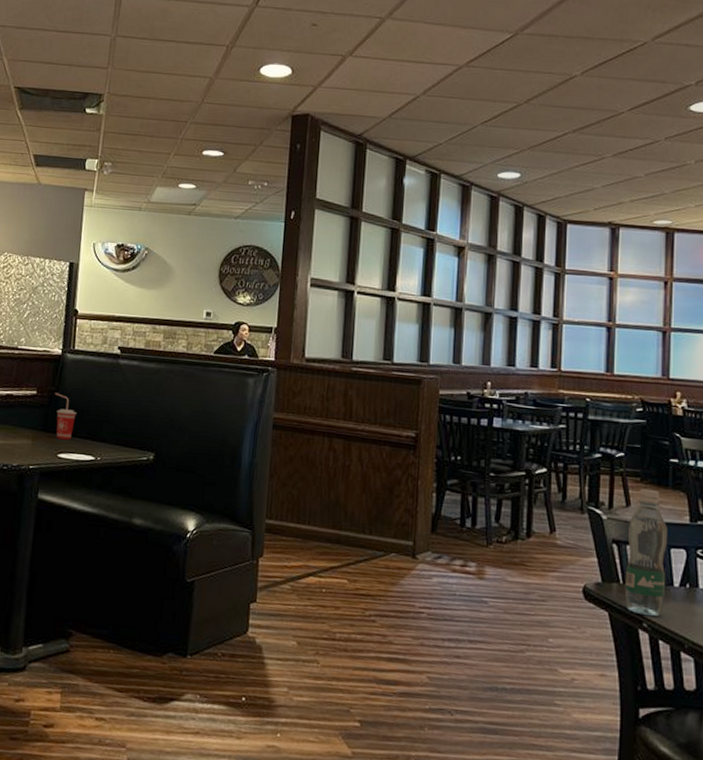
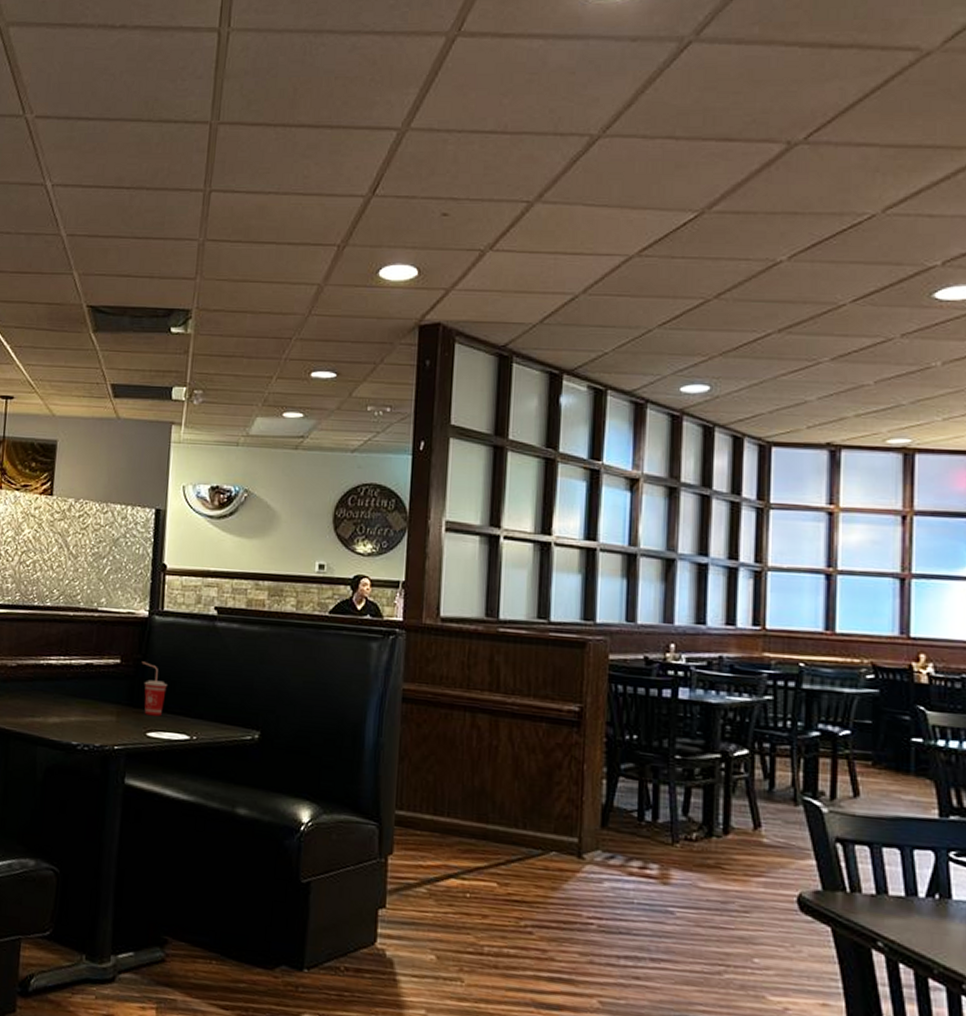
bottle: present [624,488,667,617] -> none [852,774,909,934]

